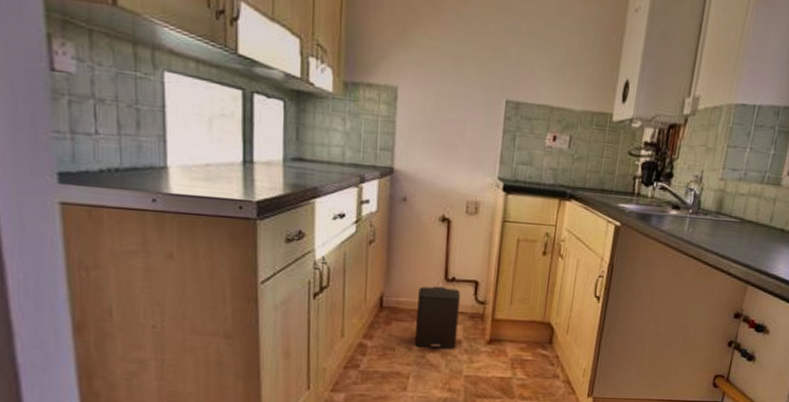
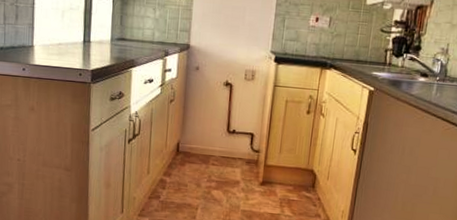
pedal bin: present [415,286,461,349] -> none [203,136,239,188]

